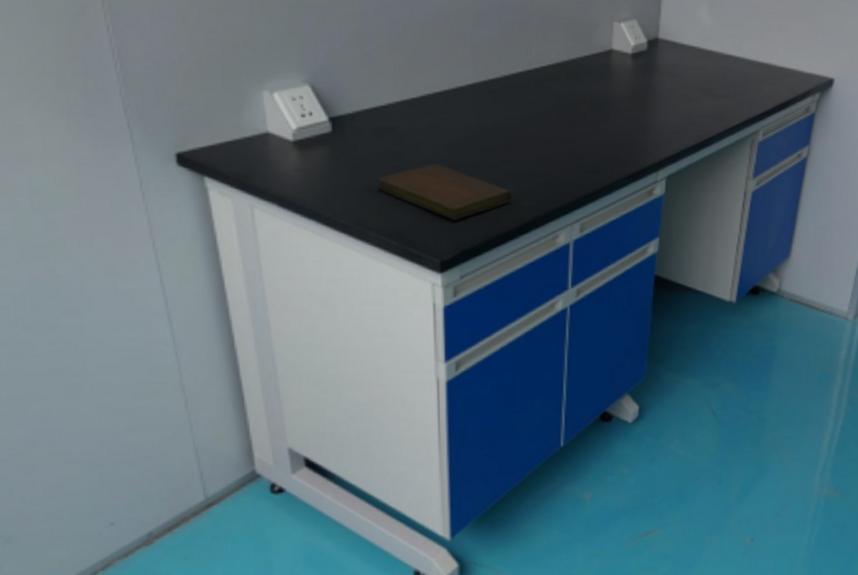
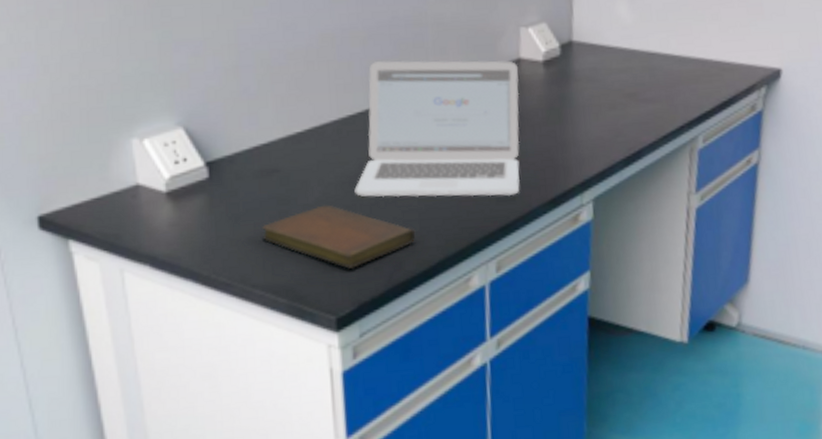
laptop: none [461,41,610,169] -> present [354,60,520,198]

